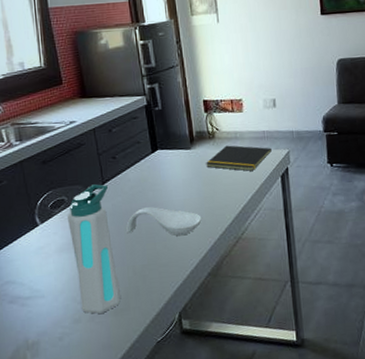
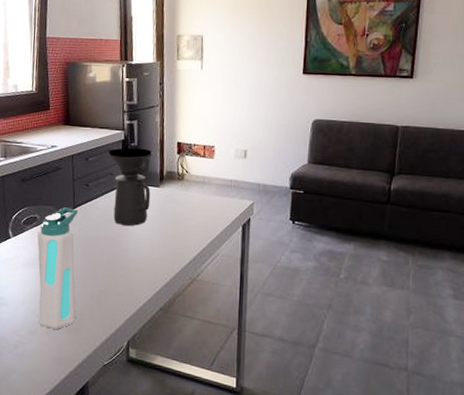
spoon rest: present [126,207,202,237] -> none [89,236,161,269]
coffee maker: none [132,111,184,194] -> present [108,147,153,226]
notepad: present [206,145,272,171] -> none [172,188,237,216]

